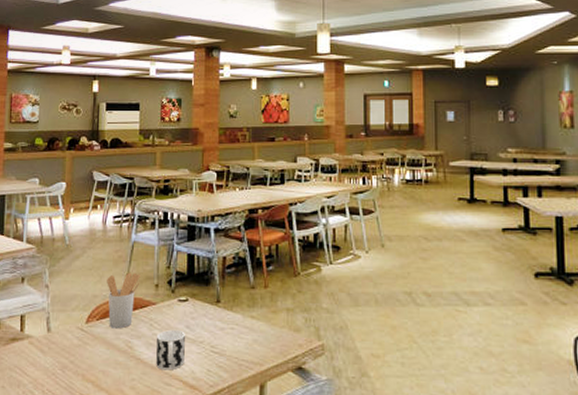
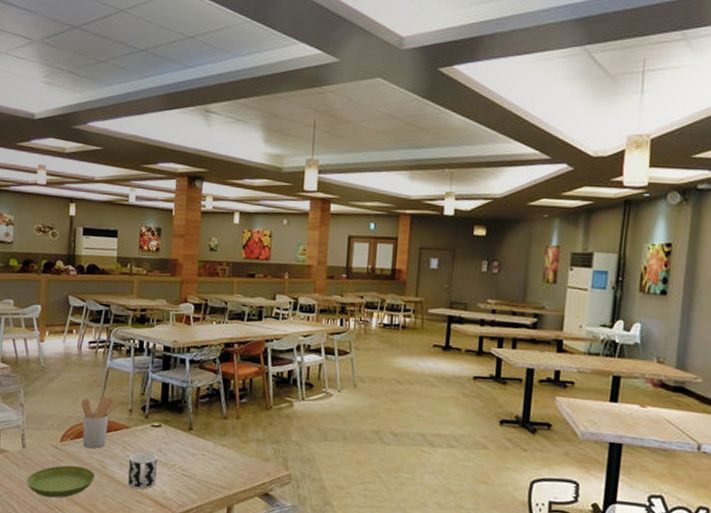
saucer: none [52,348,122,385] -> present [27,465,95,498]

